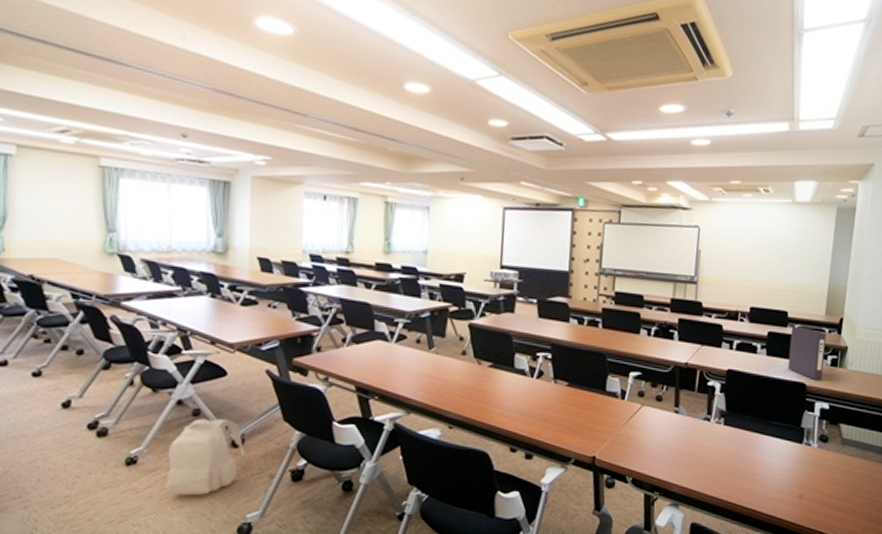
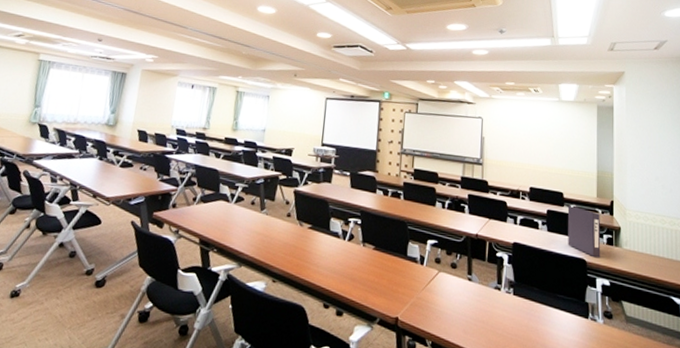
backpack: present [164,418,246,496] -> none [36,260,105,330]

